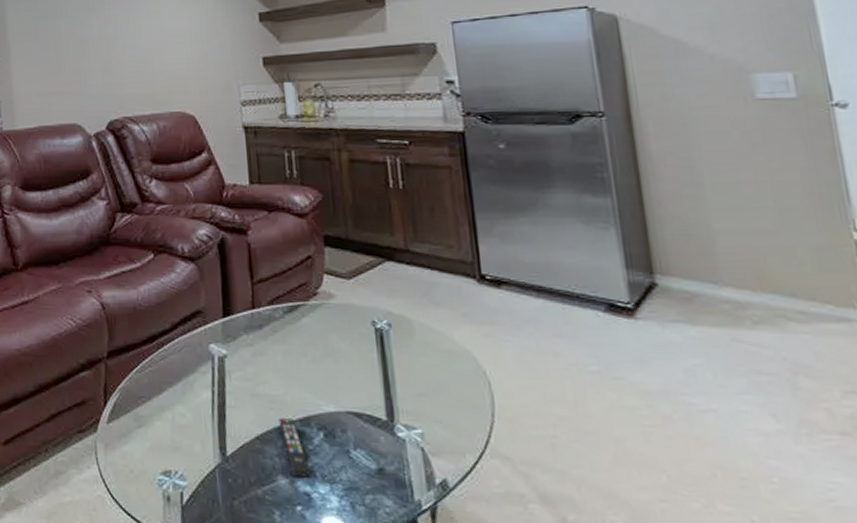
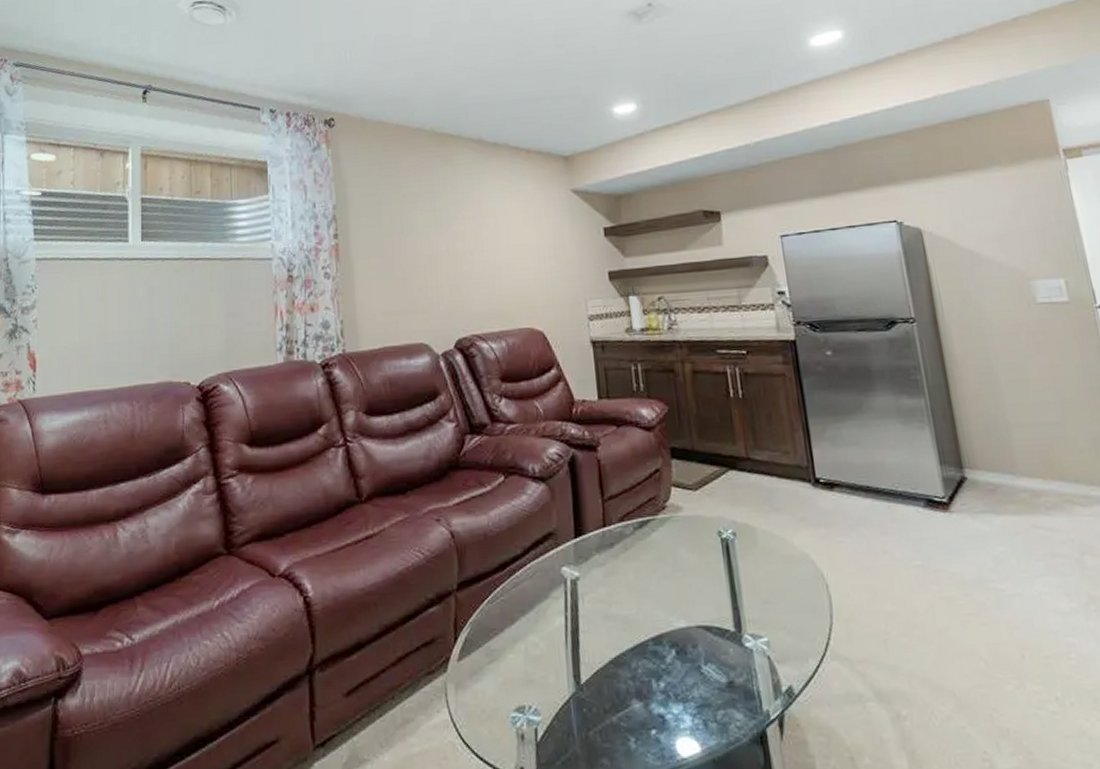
remote control: present [279,418,311,478] -> none [631,638,664,699]

